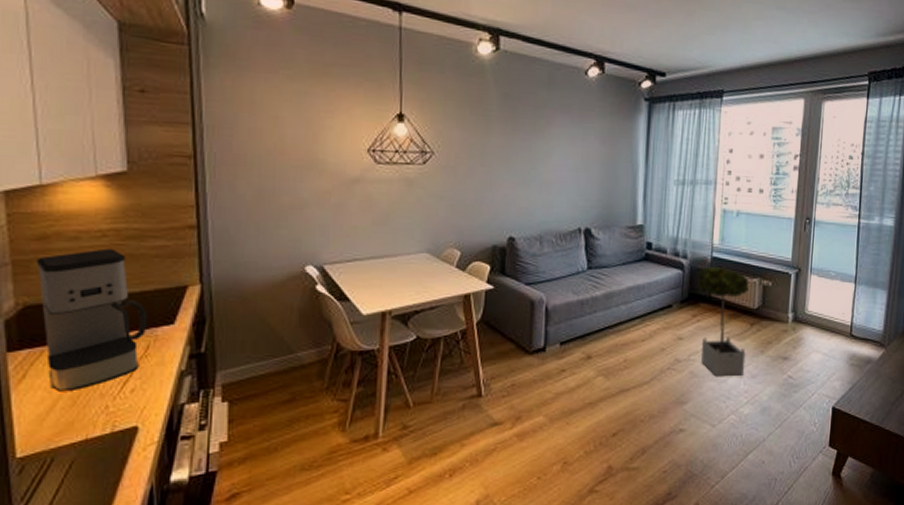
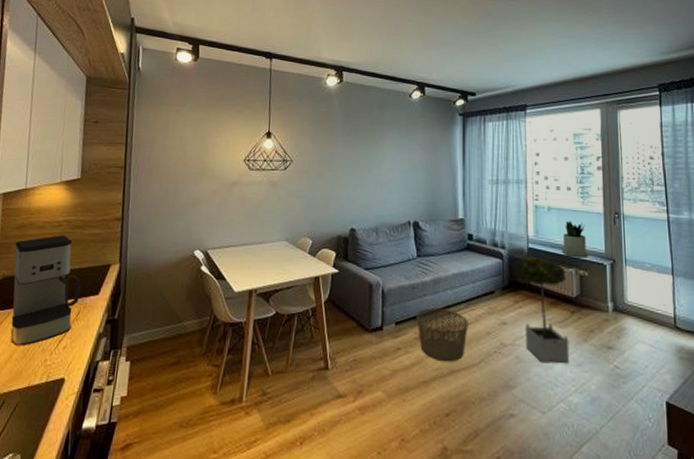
basket: none [584,325,642,382] -> present [416,308,468,362]
planter: none [747,226,775,267] -> present [561,220,589,258]

